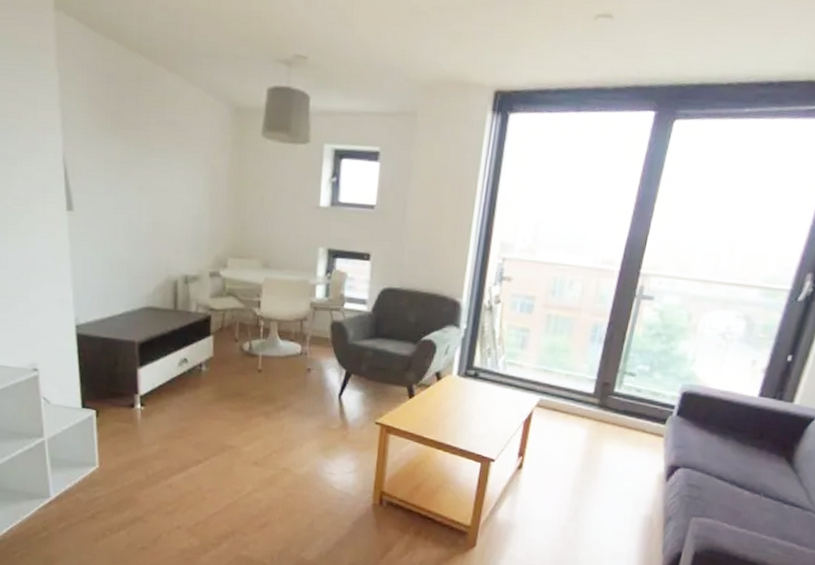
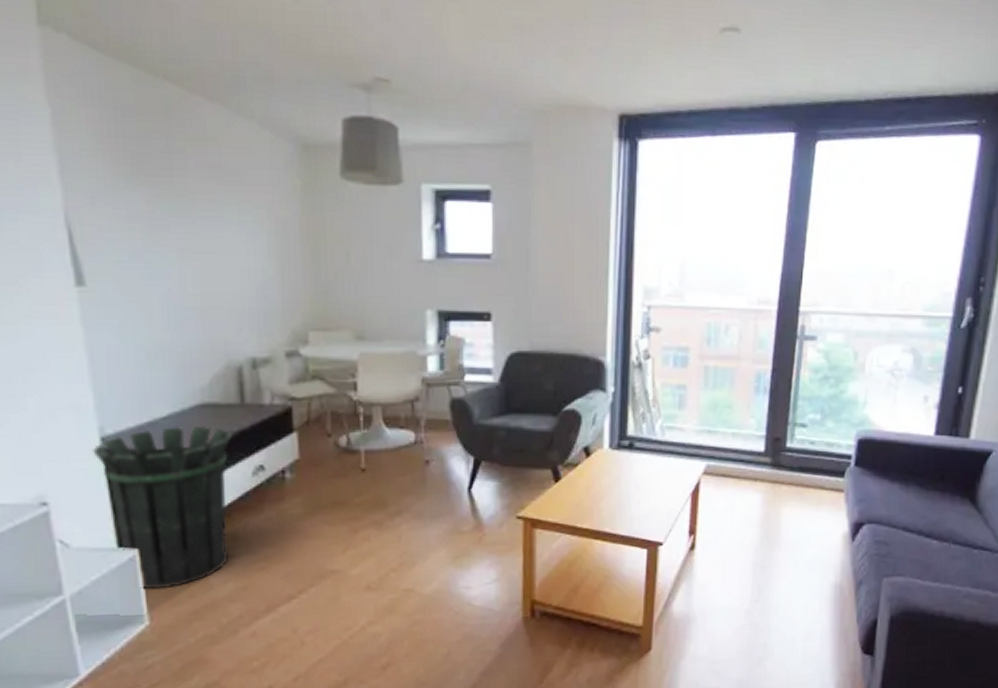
waste bin: none [70,322,166,443] -> present [92,425,232,590]

